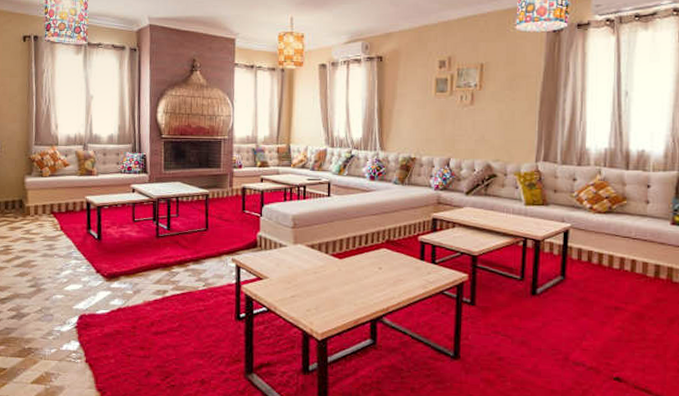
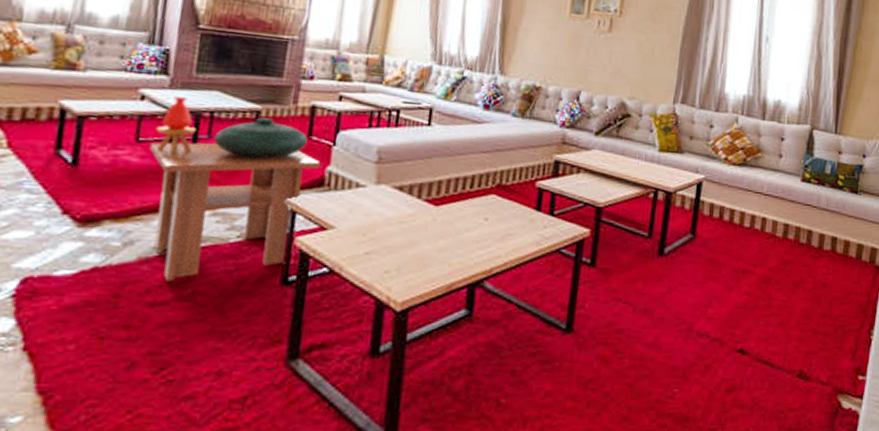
coffee table: none [141,219,253,318] -> present [149,142,321,282]
vase: none [144,188,168,228] -> present [156,96,196,153]
decorative bowl: none [181,199,242,230] -> present [214,117,308,160]

